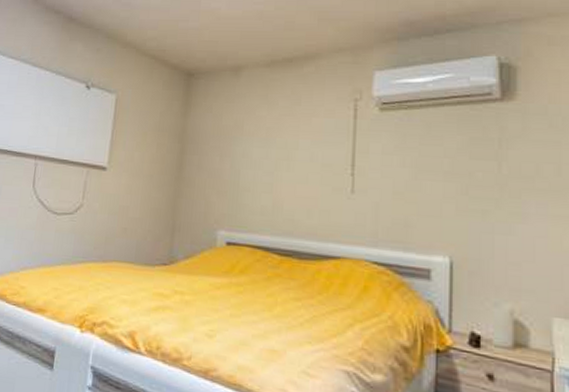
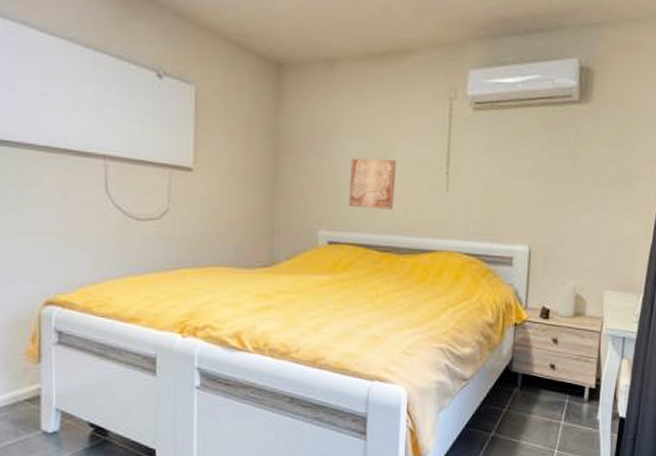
wall art: none [249,159,298,212] -> present [349,158,396,210]

